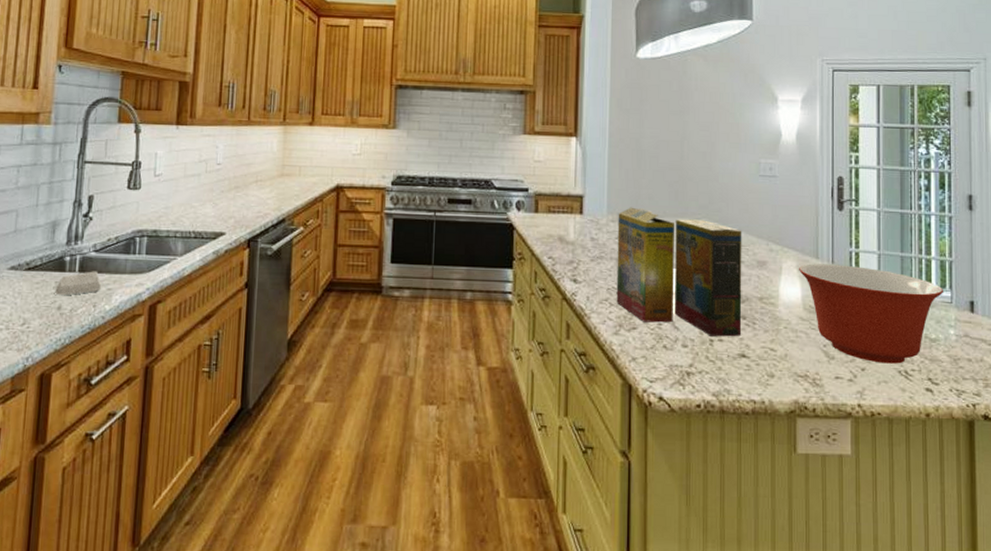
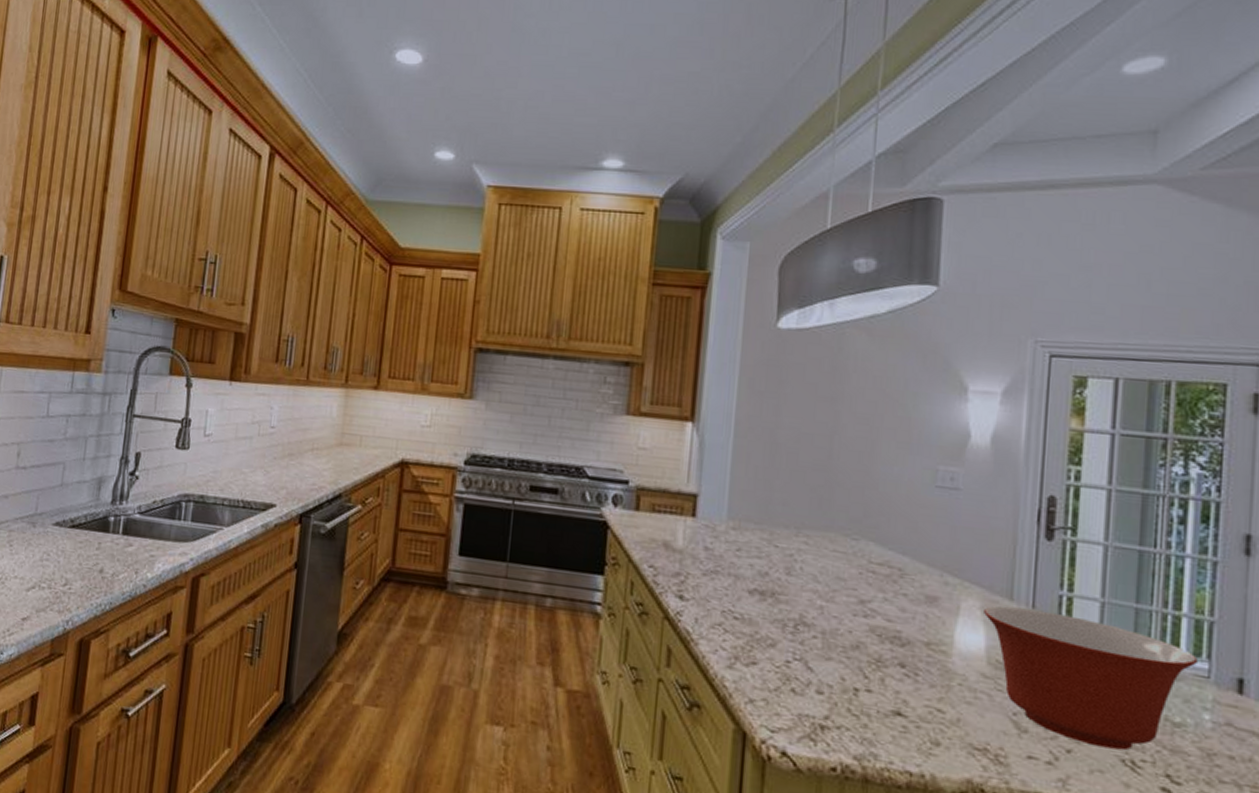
soap bar: present [55,271,102,296] -> none [97,534,145,559]
cereal box: present [616,207,742,337] -> none [732,513,907,688]

